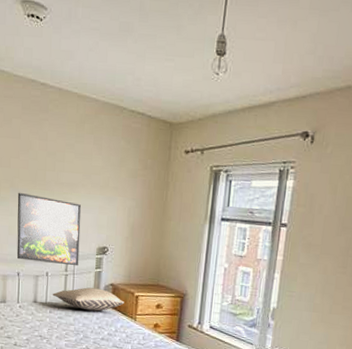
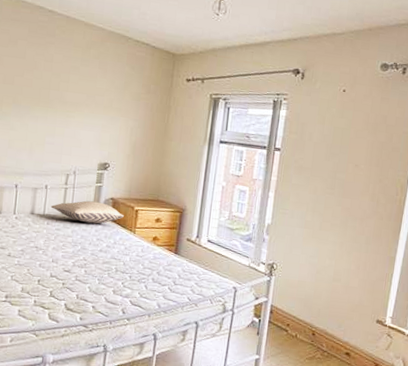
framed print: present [16,192,82,266] -> none [15,108,84,181]

